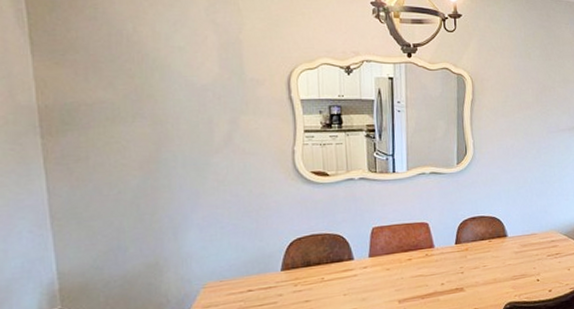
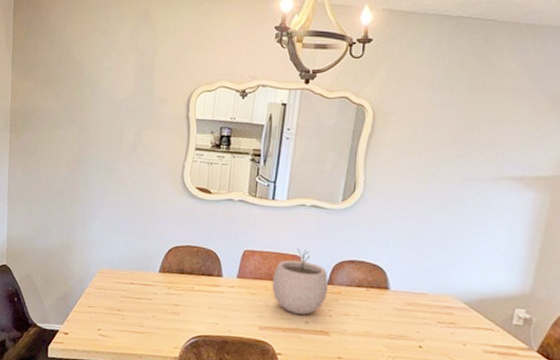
plant pot: none [404,215,457,279] -> present [272,248,329,315]

